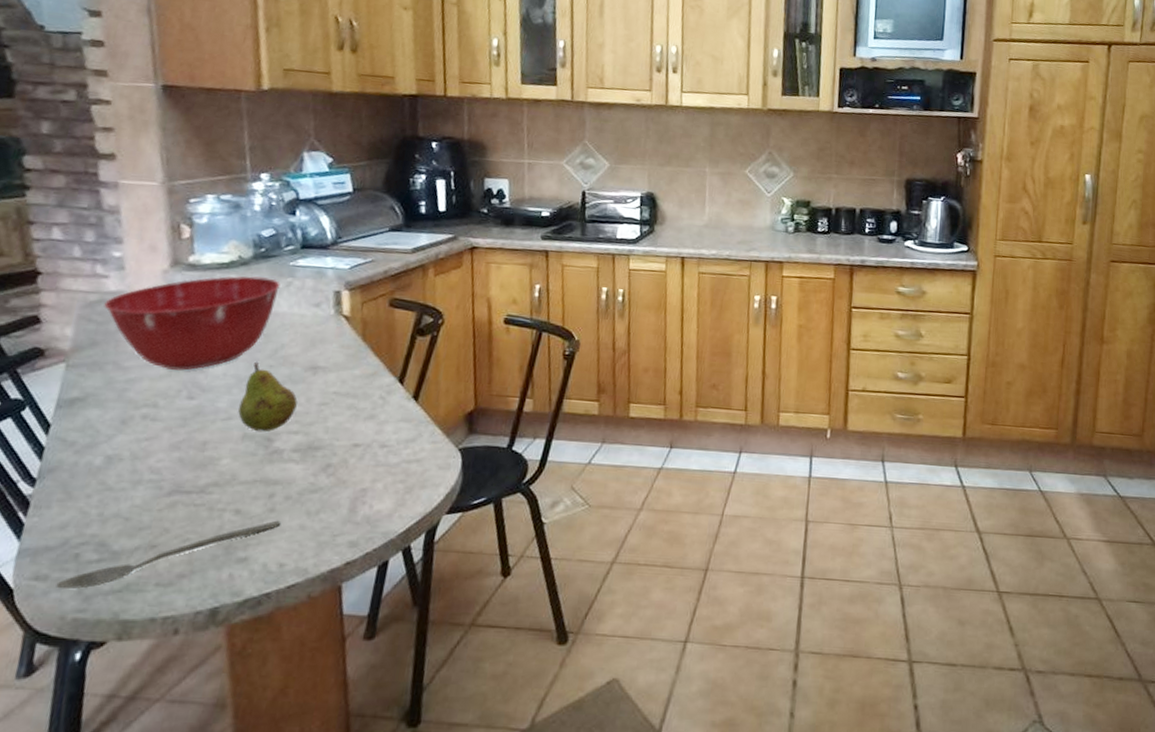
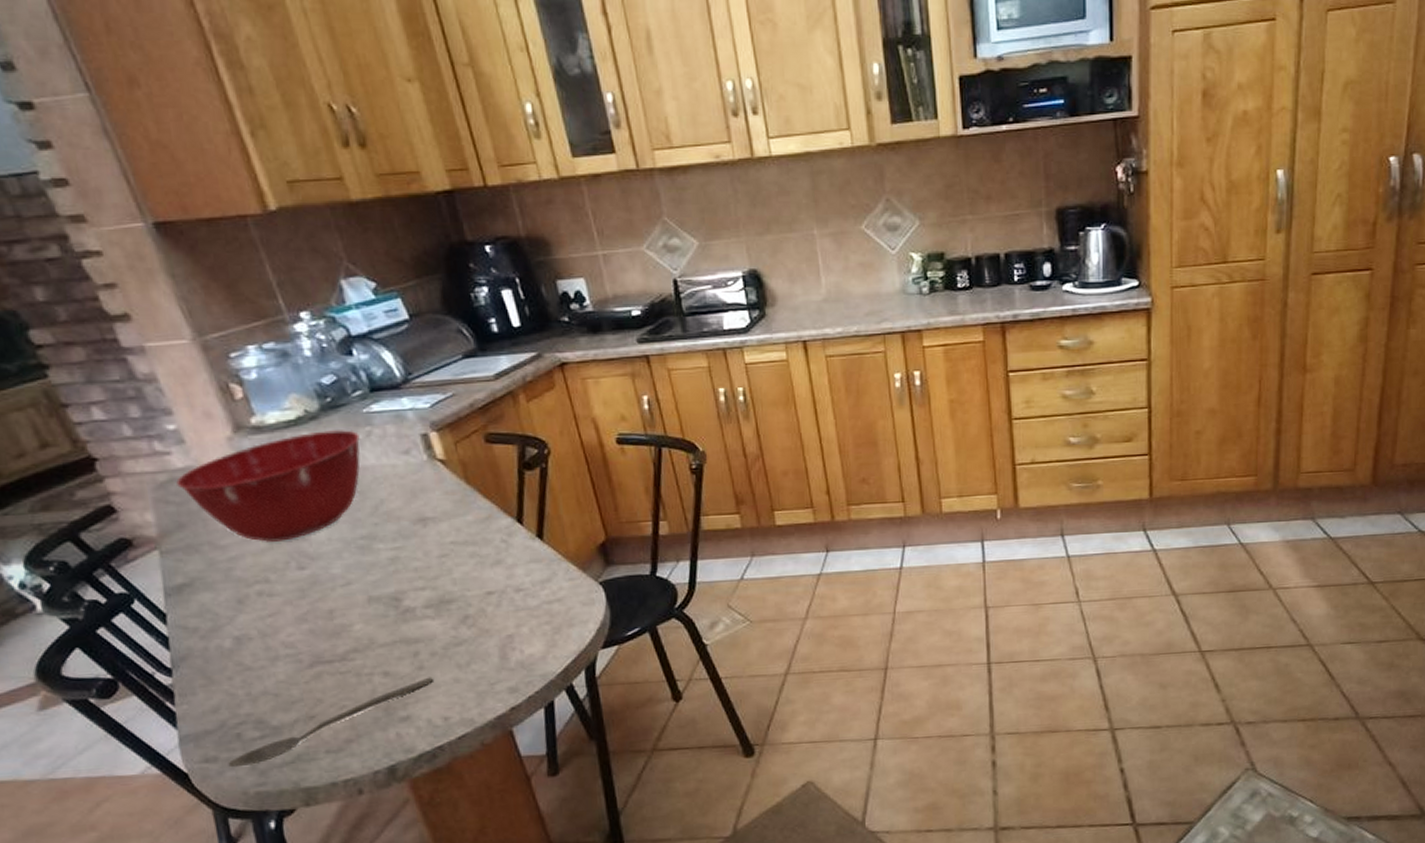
fruit: present [238,361,298,432] -> none [354,521,416,593]

